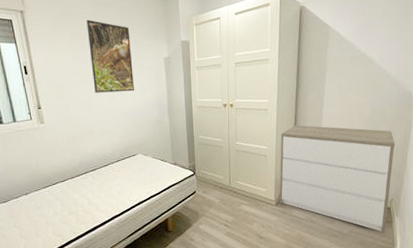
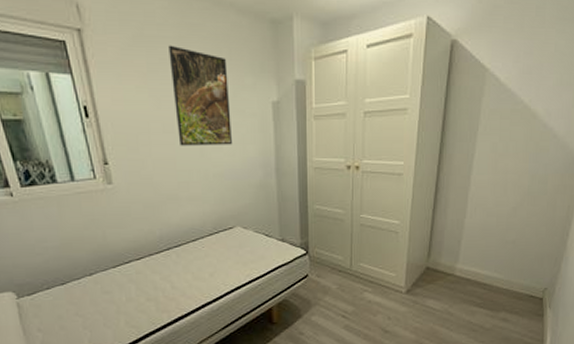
dresser: present [279,125,396,234] -> none [410,195,556,329]

